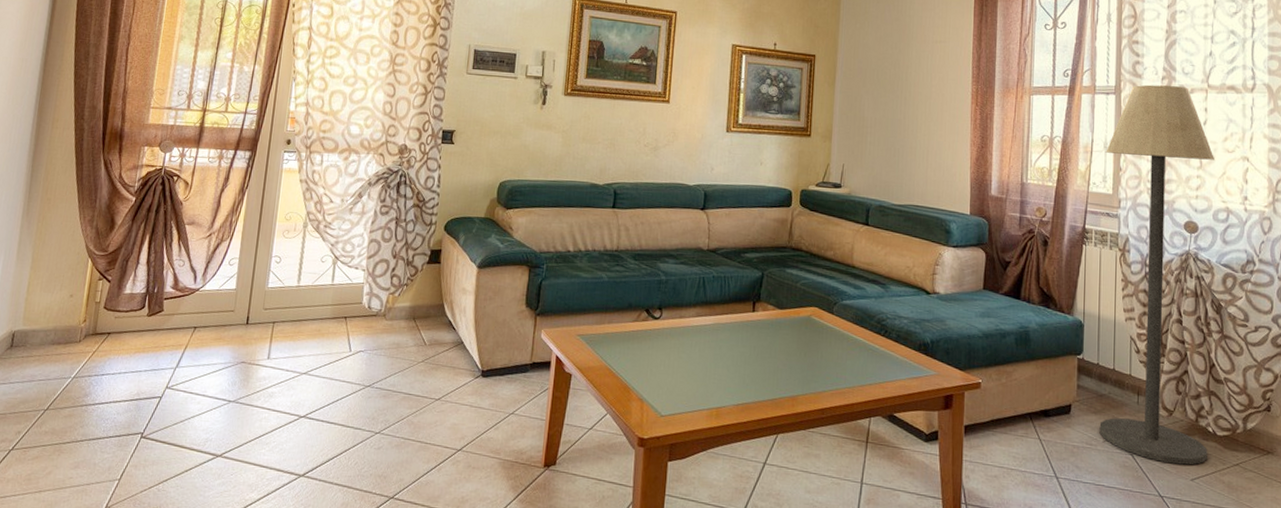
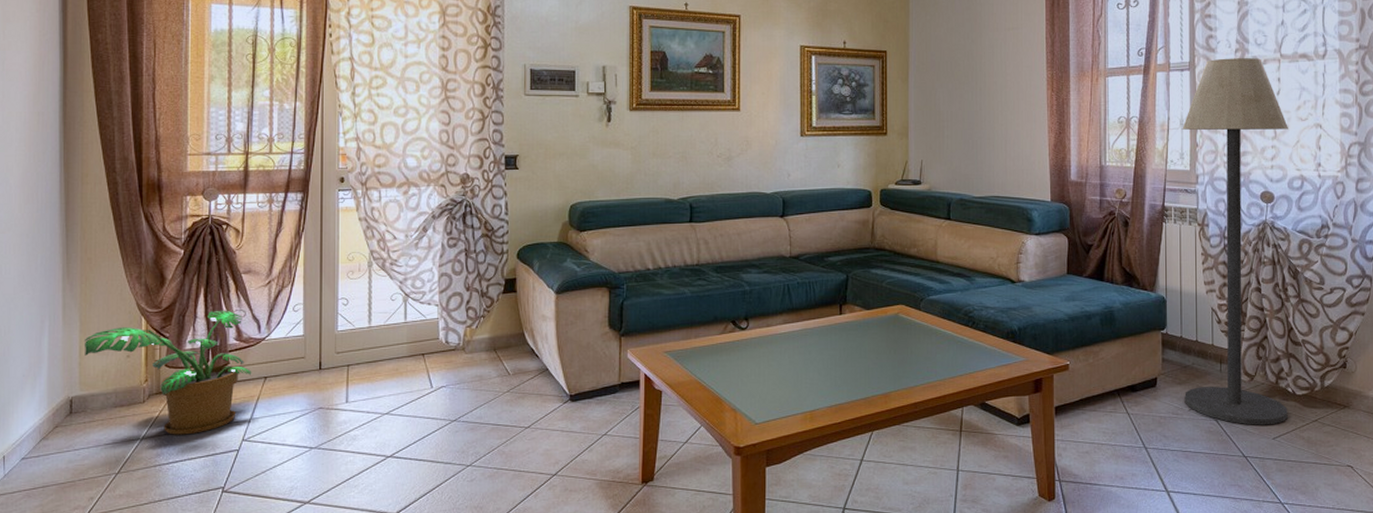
potted plant: none [32,258,184,378] -> present [84,310,252,435]

